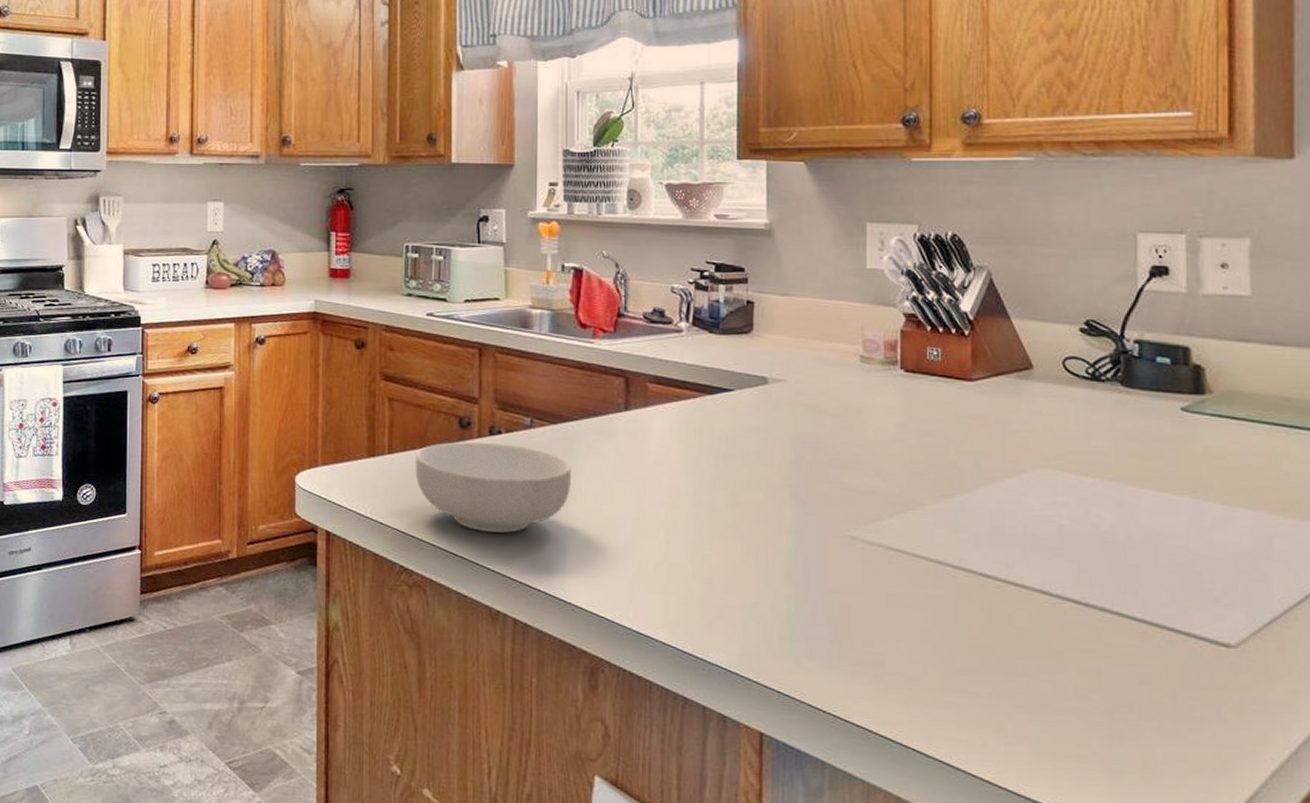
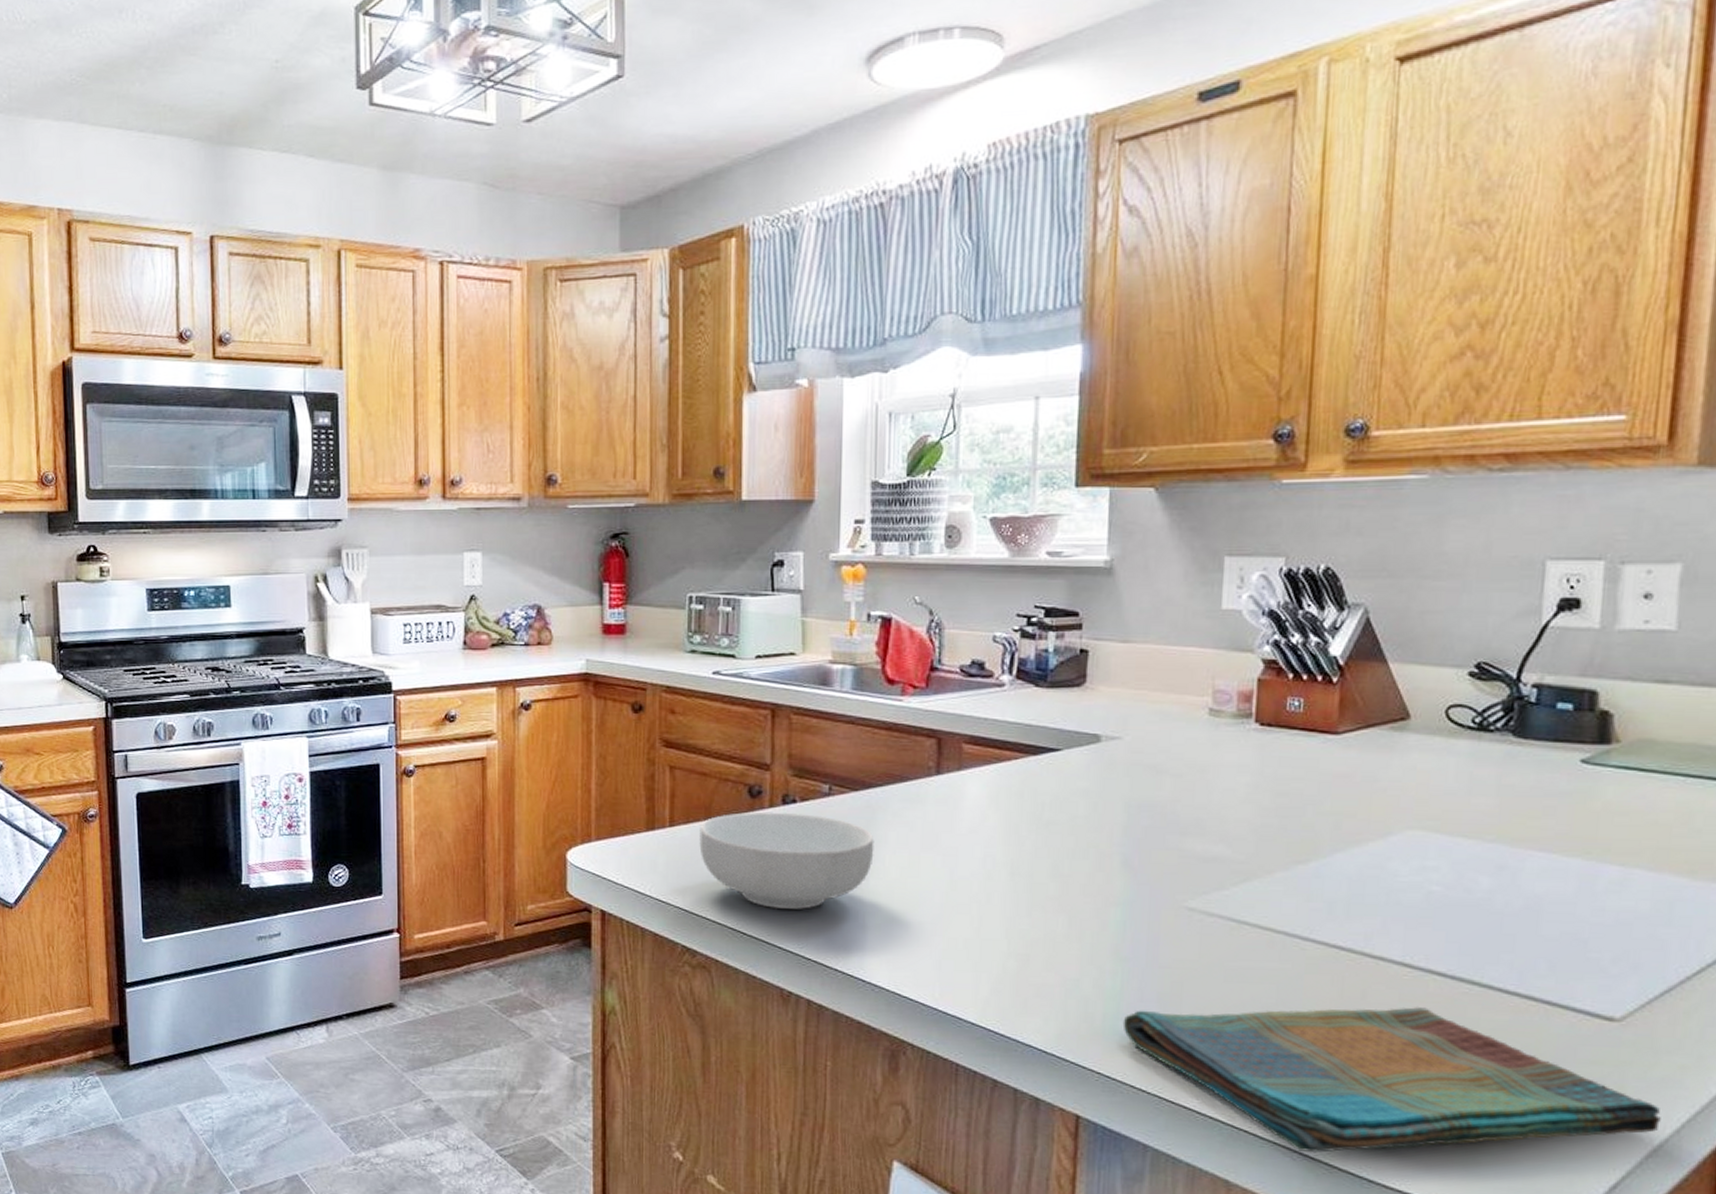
dish towel: none [798,632,1279,771] -> present [1122,1007,1661,1153]

